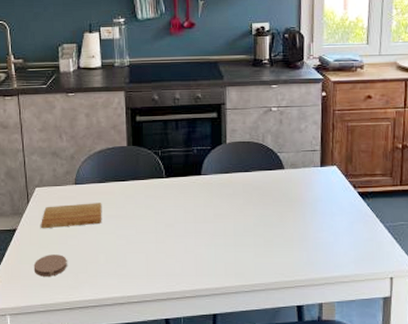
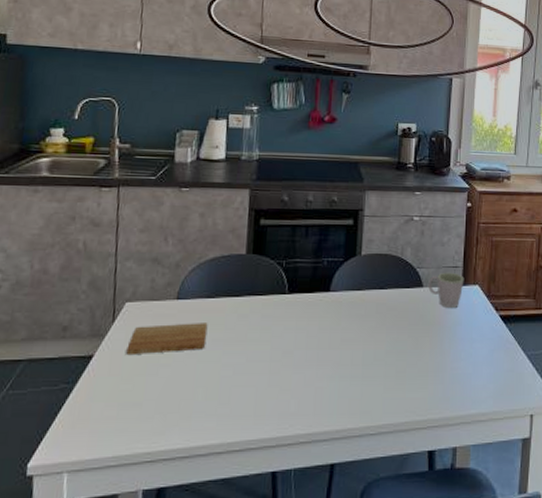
coaster: present [33,254,67,277] -> none [109,389,155,419]
mug: none [289,155,323,186] -> present [428,272,464,307]

